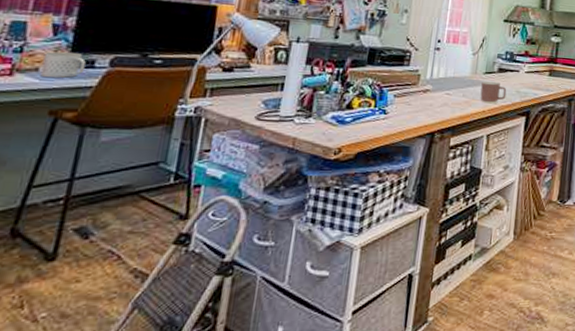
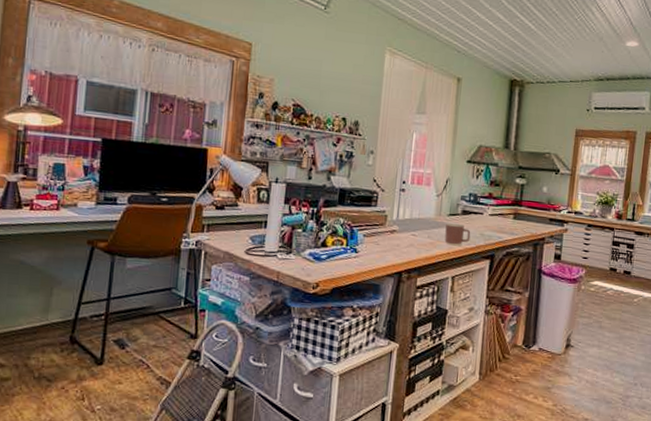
mug: present [40,51,86,79] -> none [78,190,110,213]

